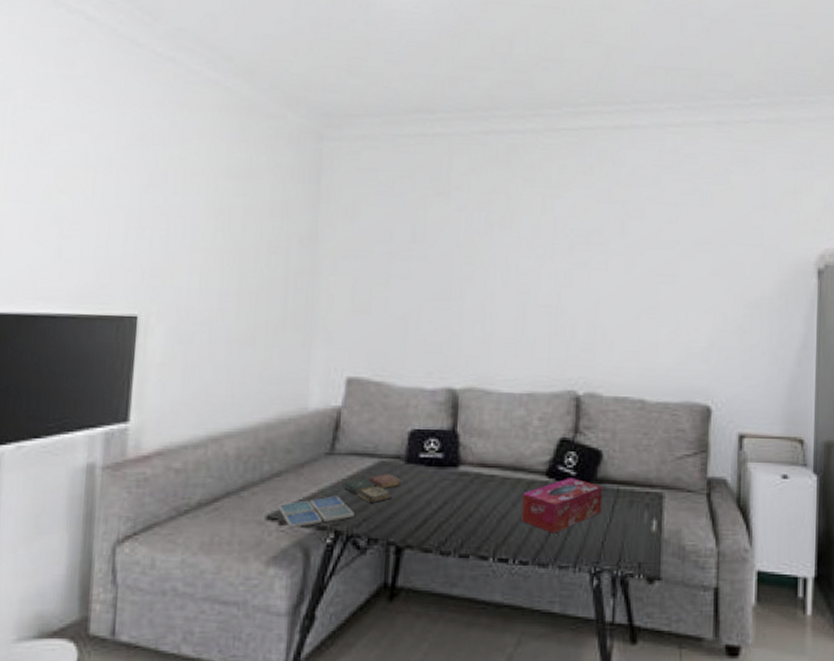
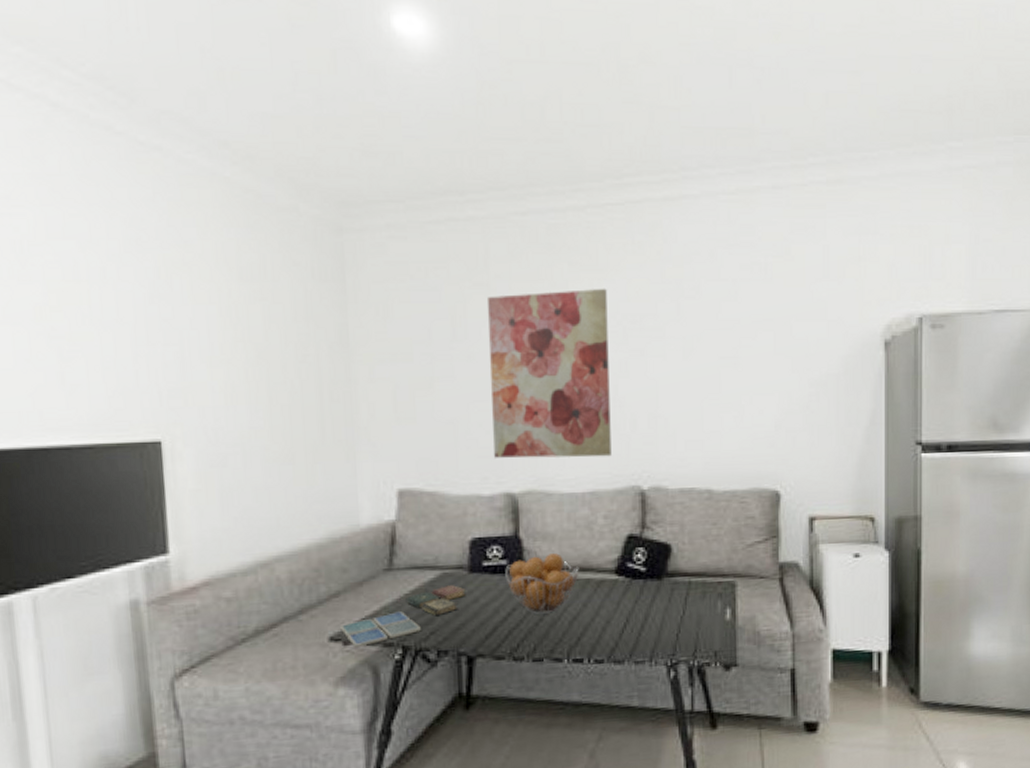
wall art: none [440,203,557,361] -> present [486,288,612,458]
fruit basket: none [440,451,512,511] -> present [505,553,579,615]
tissue box: present [522,478,603,533] -> none [593,574,674,630]

